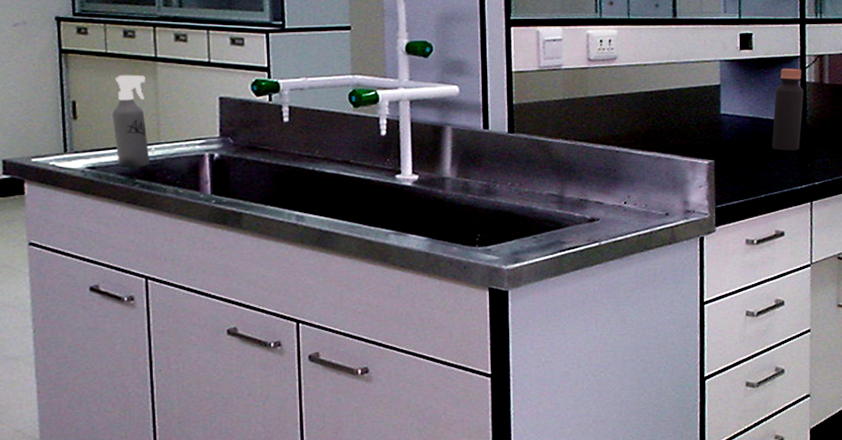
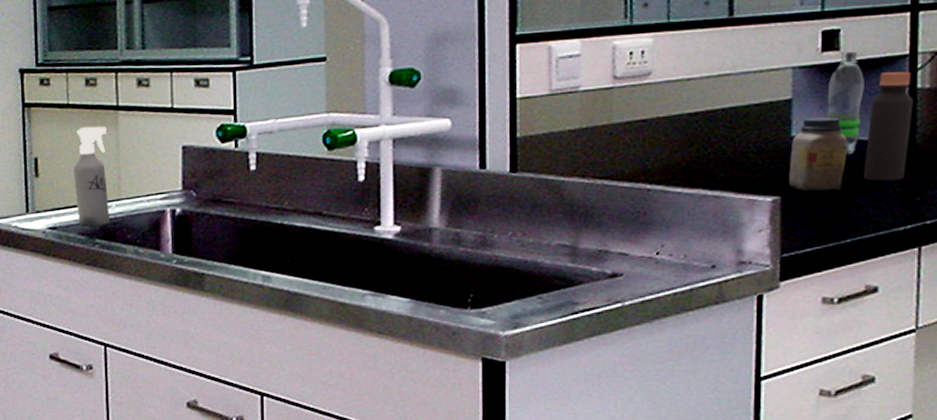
jar: none [719,100,760,156] -> present [788,117,848,191]
bottle: none [745,51,770,130] -> present [827,51,864,155]

